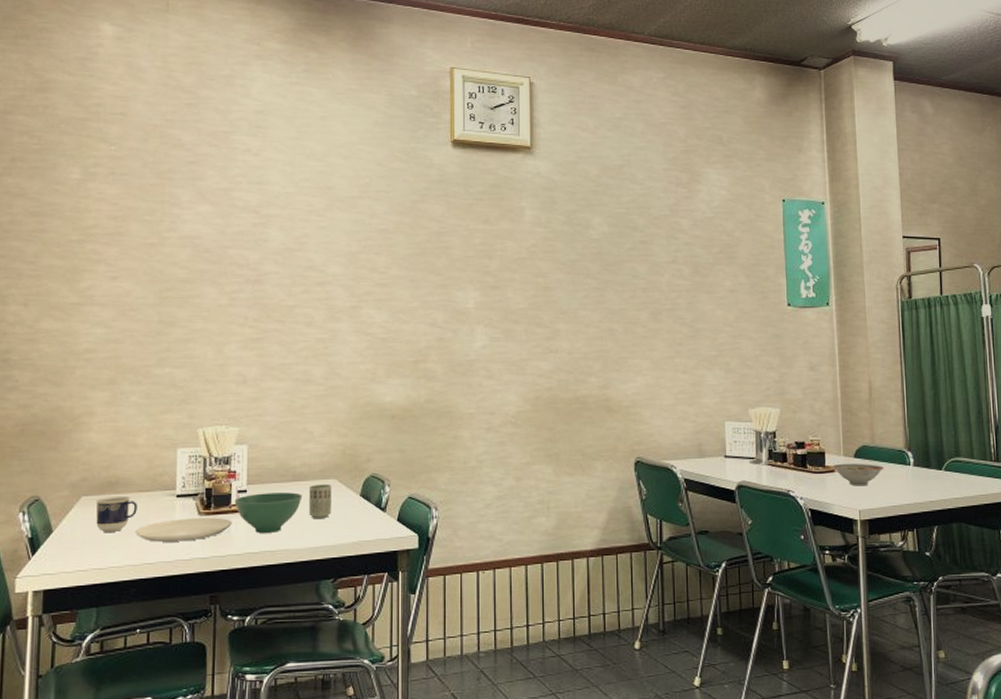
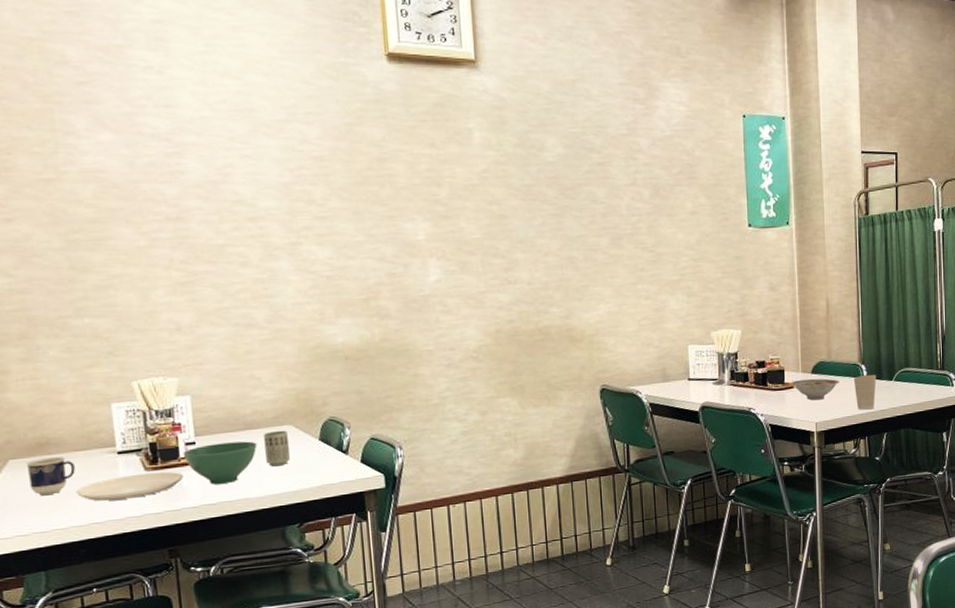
cup: none [899,463,924,500] -> present [853,375,876,410]

